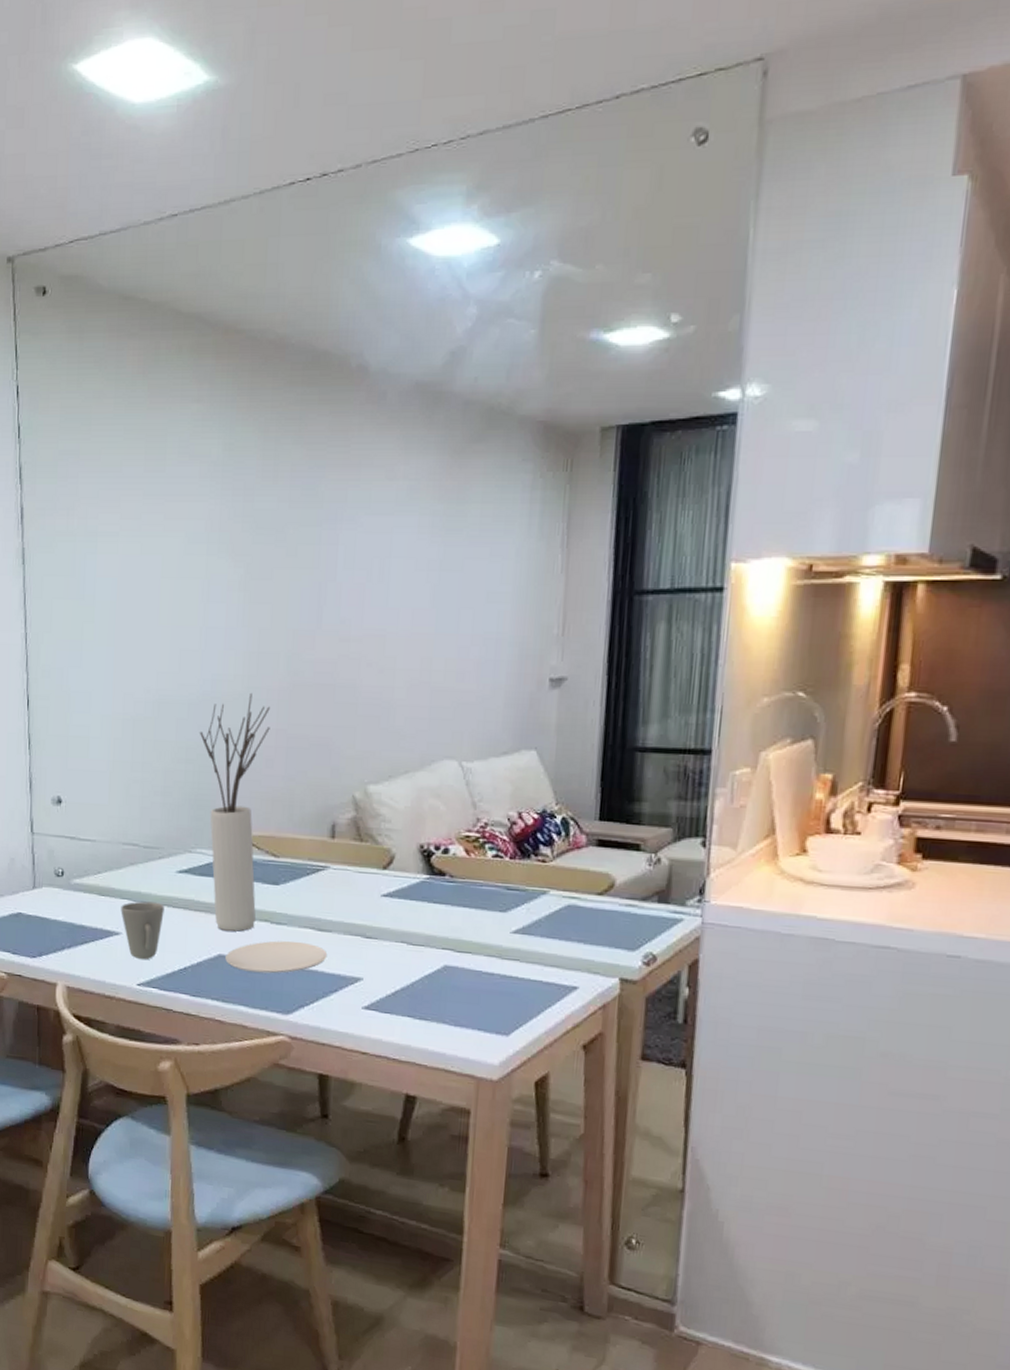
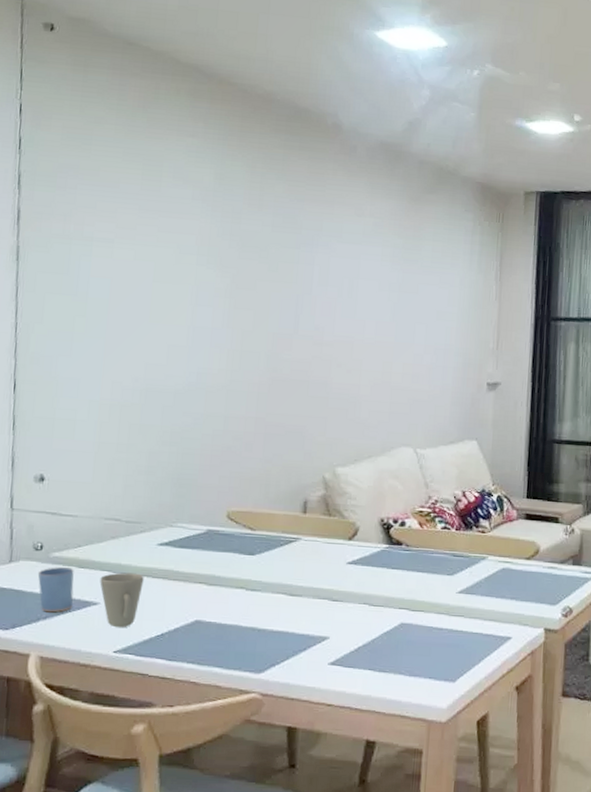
mug: none [60,894,96,942] -> present [37,566,74,613]
vase: present [199,692,270,932] -> none [183,385,250,599]
plate: present [225,940,328,974] -> none [202,605,298,637]

